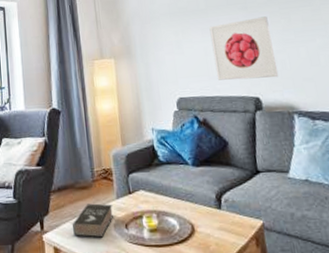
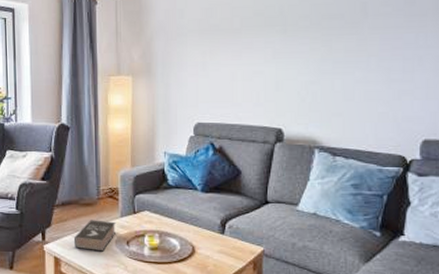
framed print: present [209,16,279,81] -> none [240,42,307,110]

